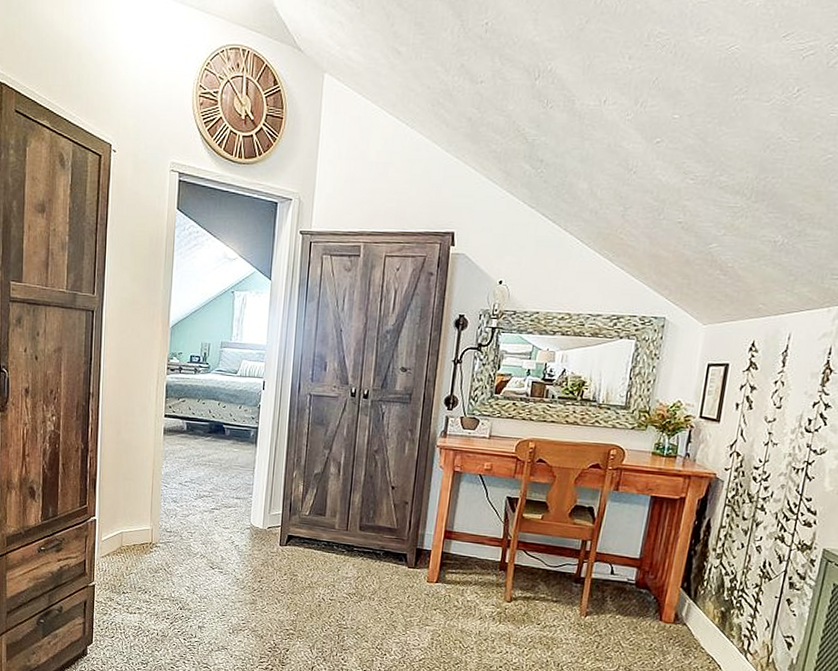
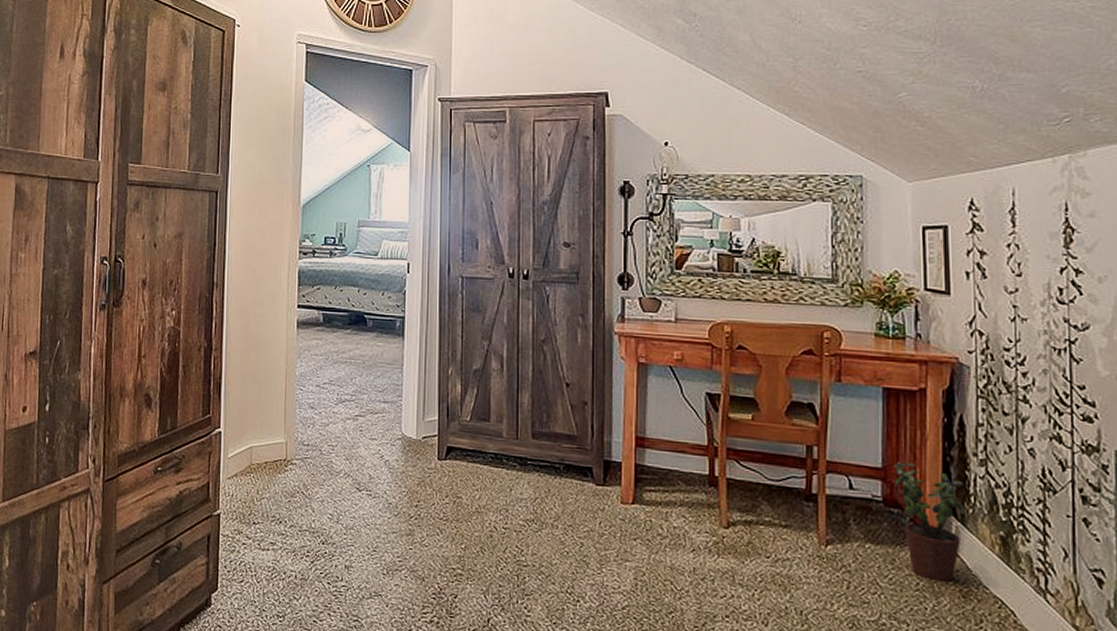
potted plant: none [647,554,701,644] -> present [892,462,965,582]

